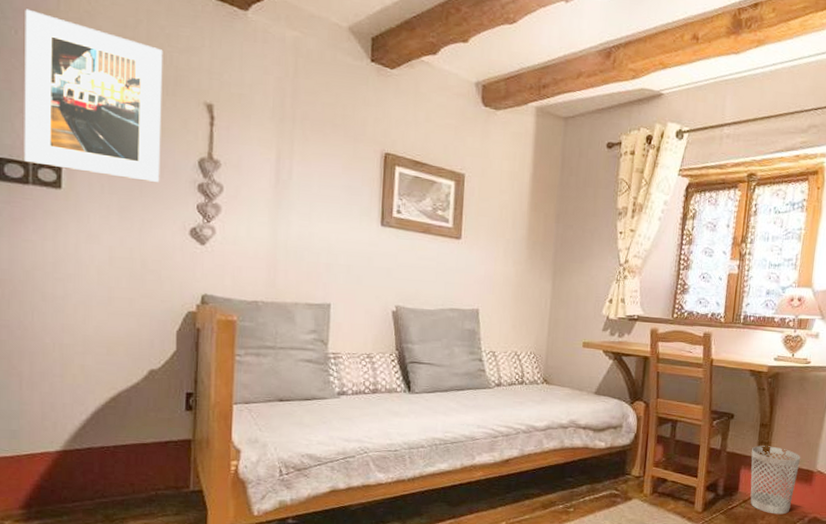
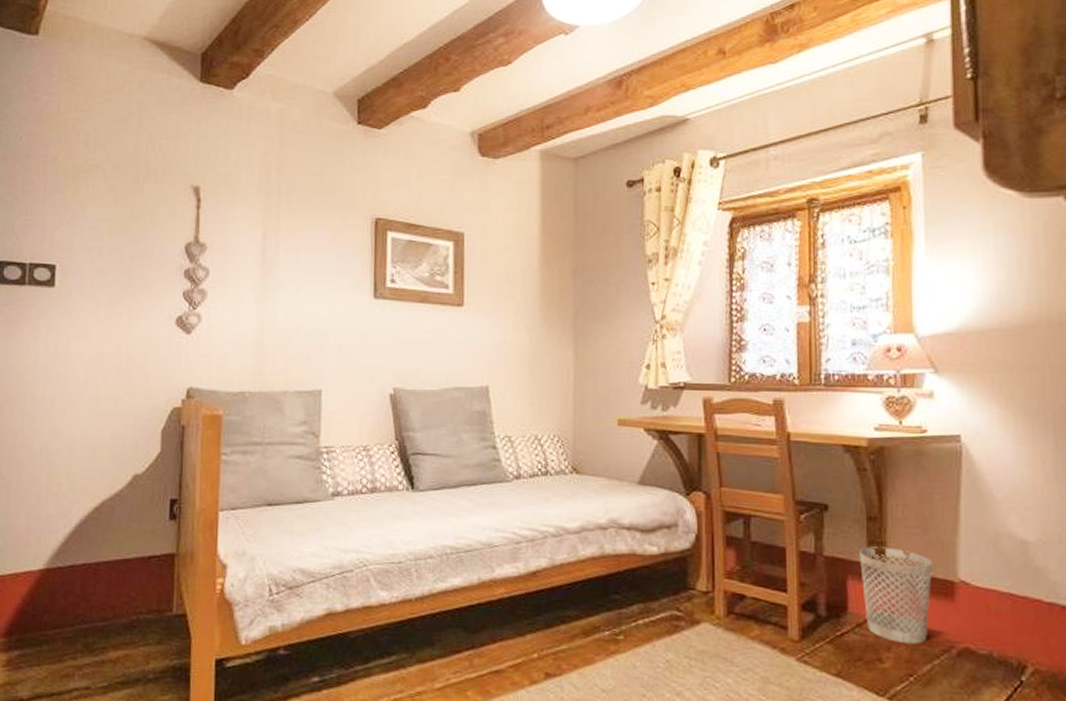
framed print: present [24,9,163,182] -> none [21,116,153,272]

